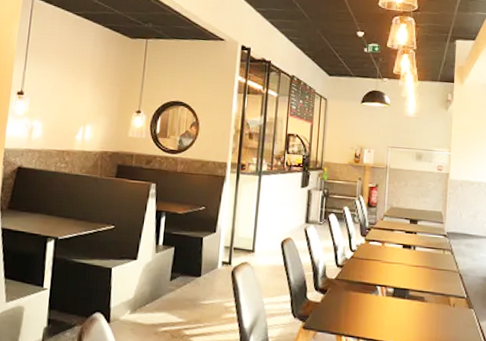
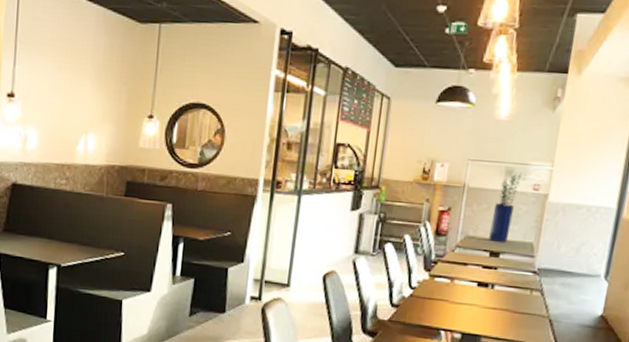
vase: none [408,157,428,213] -> present [489,173,522,244]

